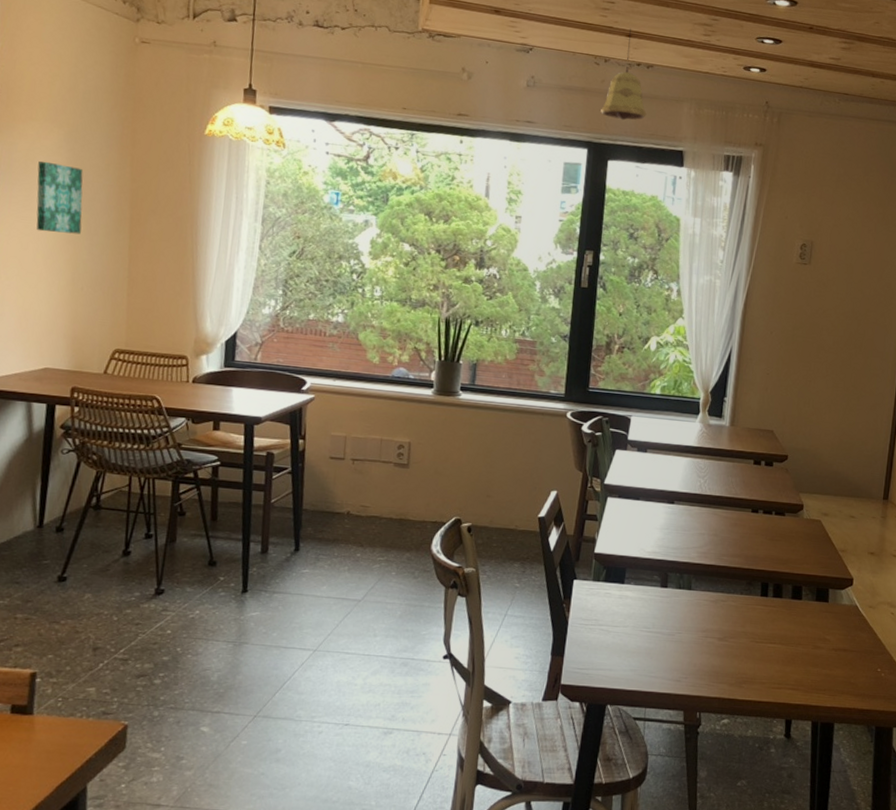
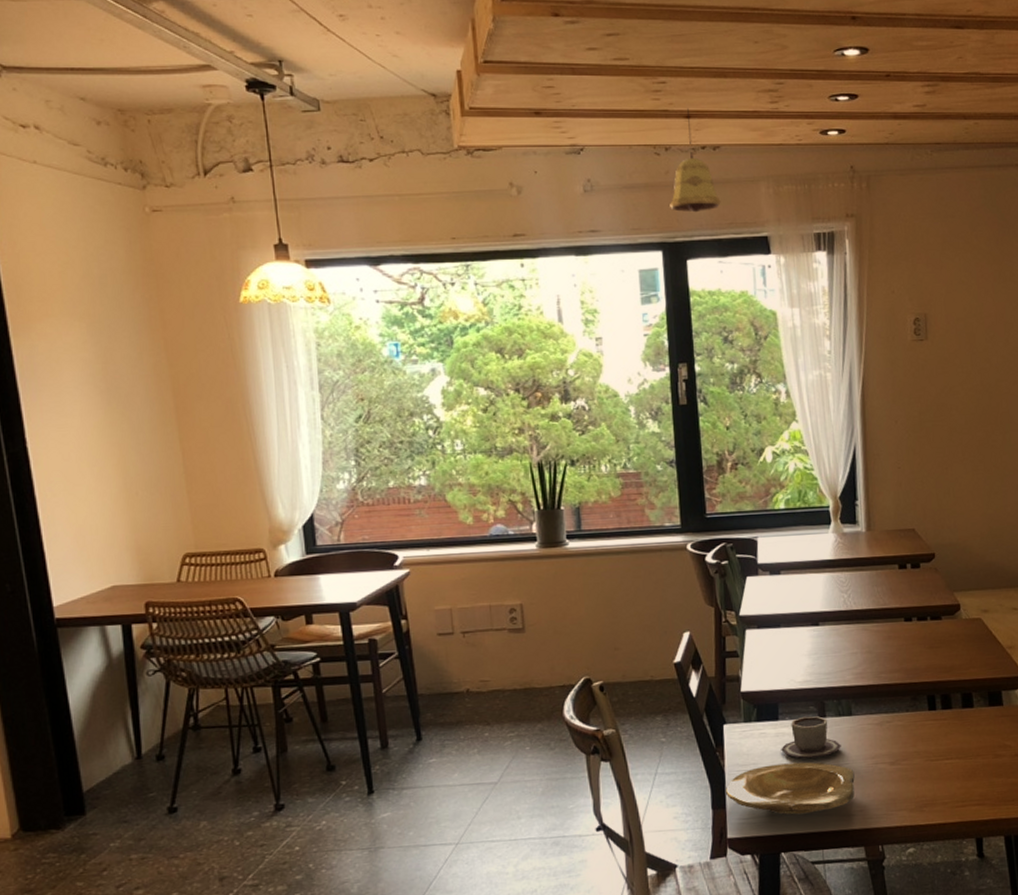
wall art: present [36,160,83,235] -> none [64,360,124,438]
plate: none [565,623,685,673] -> present [725,761,855,815]
cup: none [622,584,677,624] -> present [781,716,841,759]

